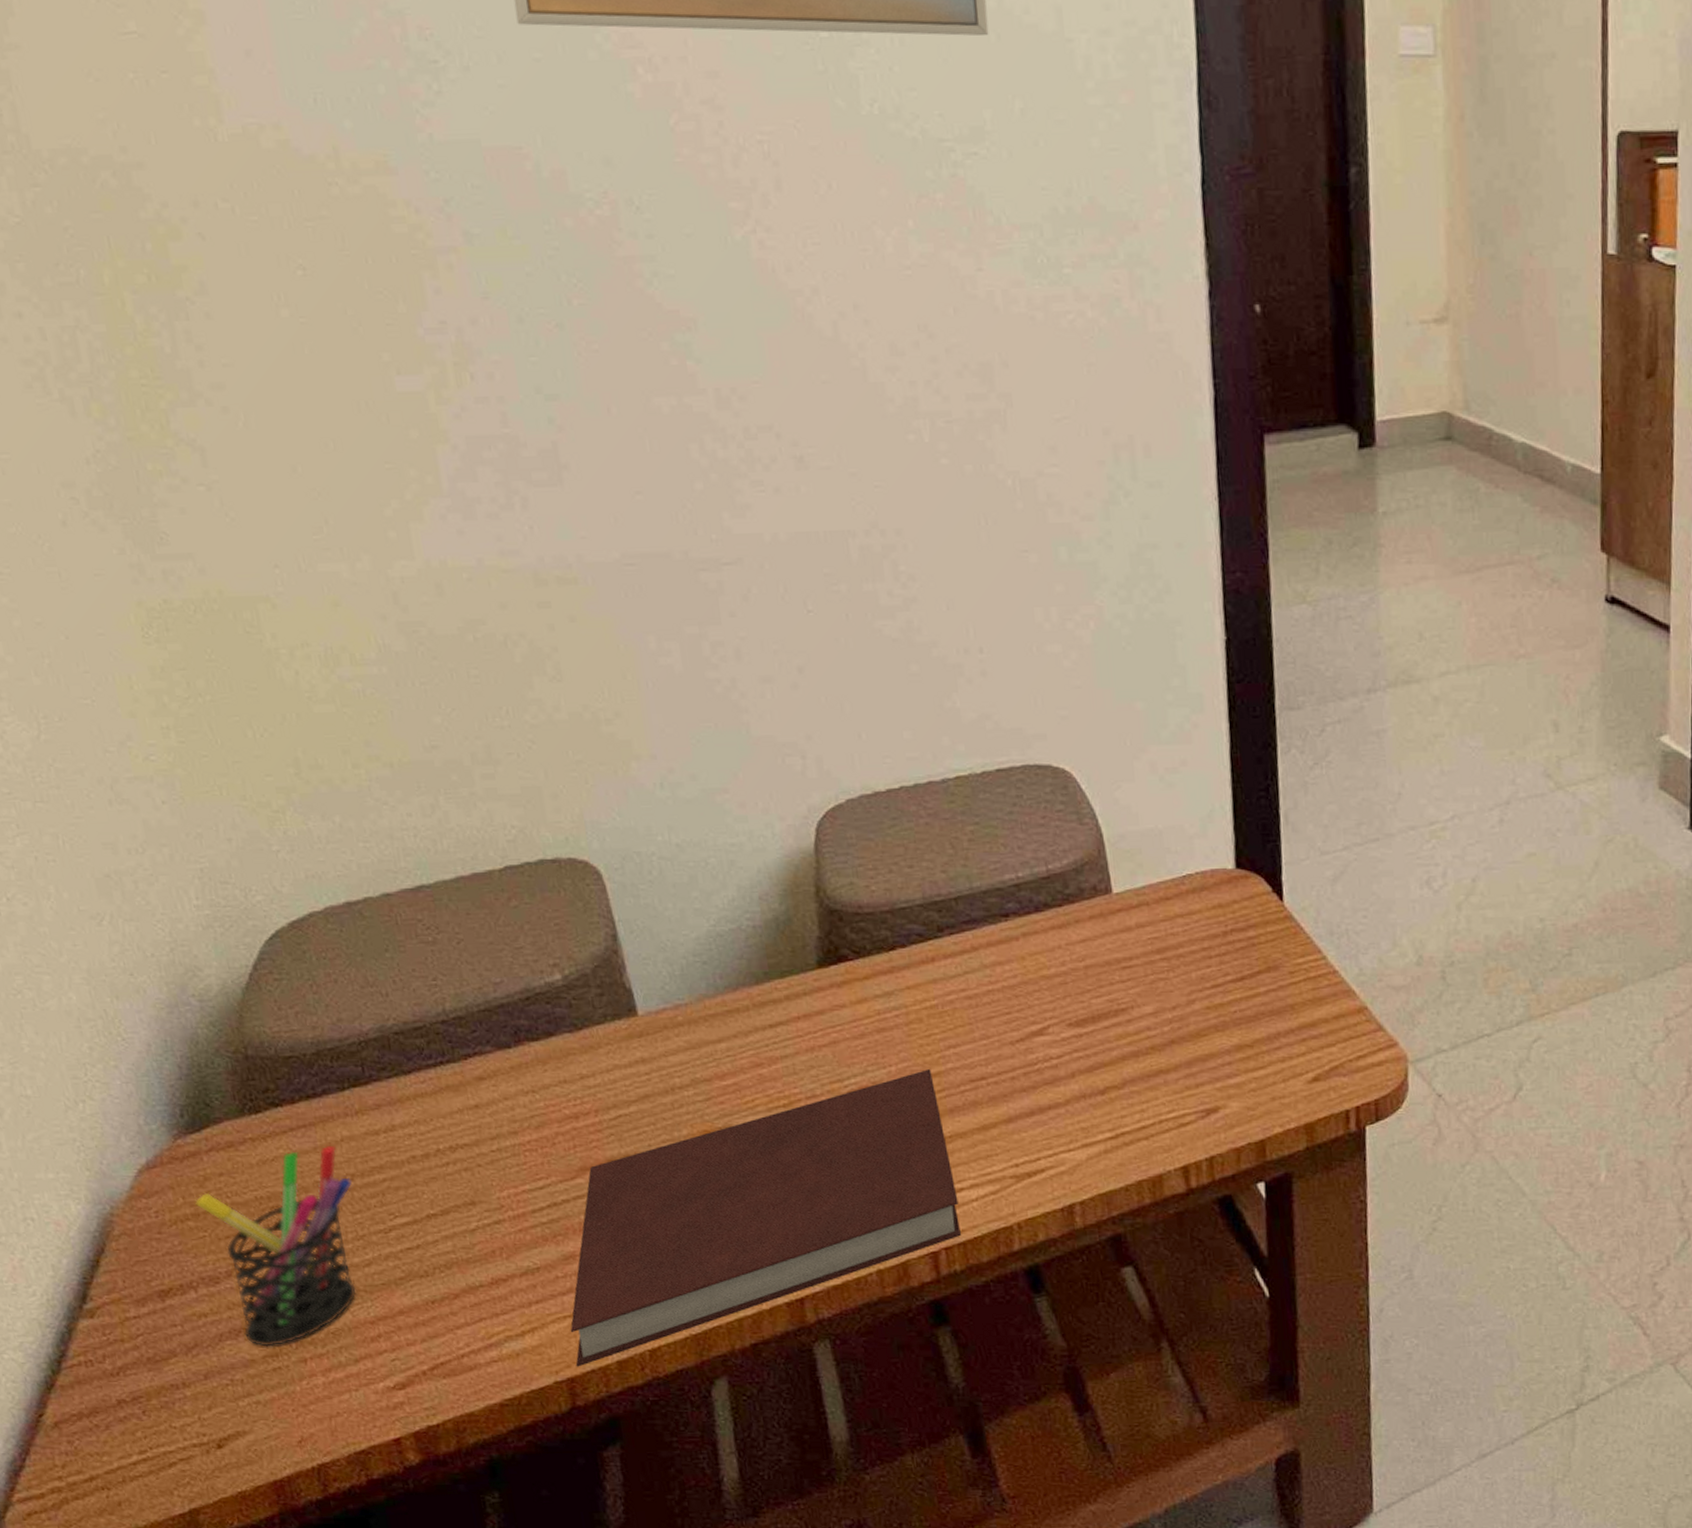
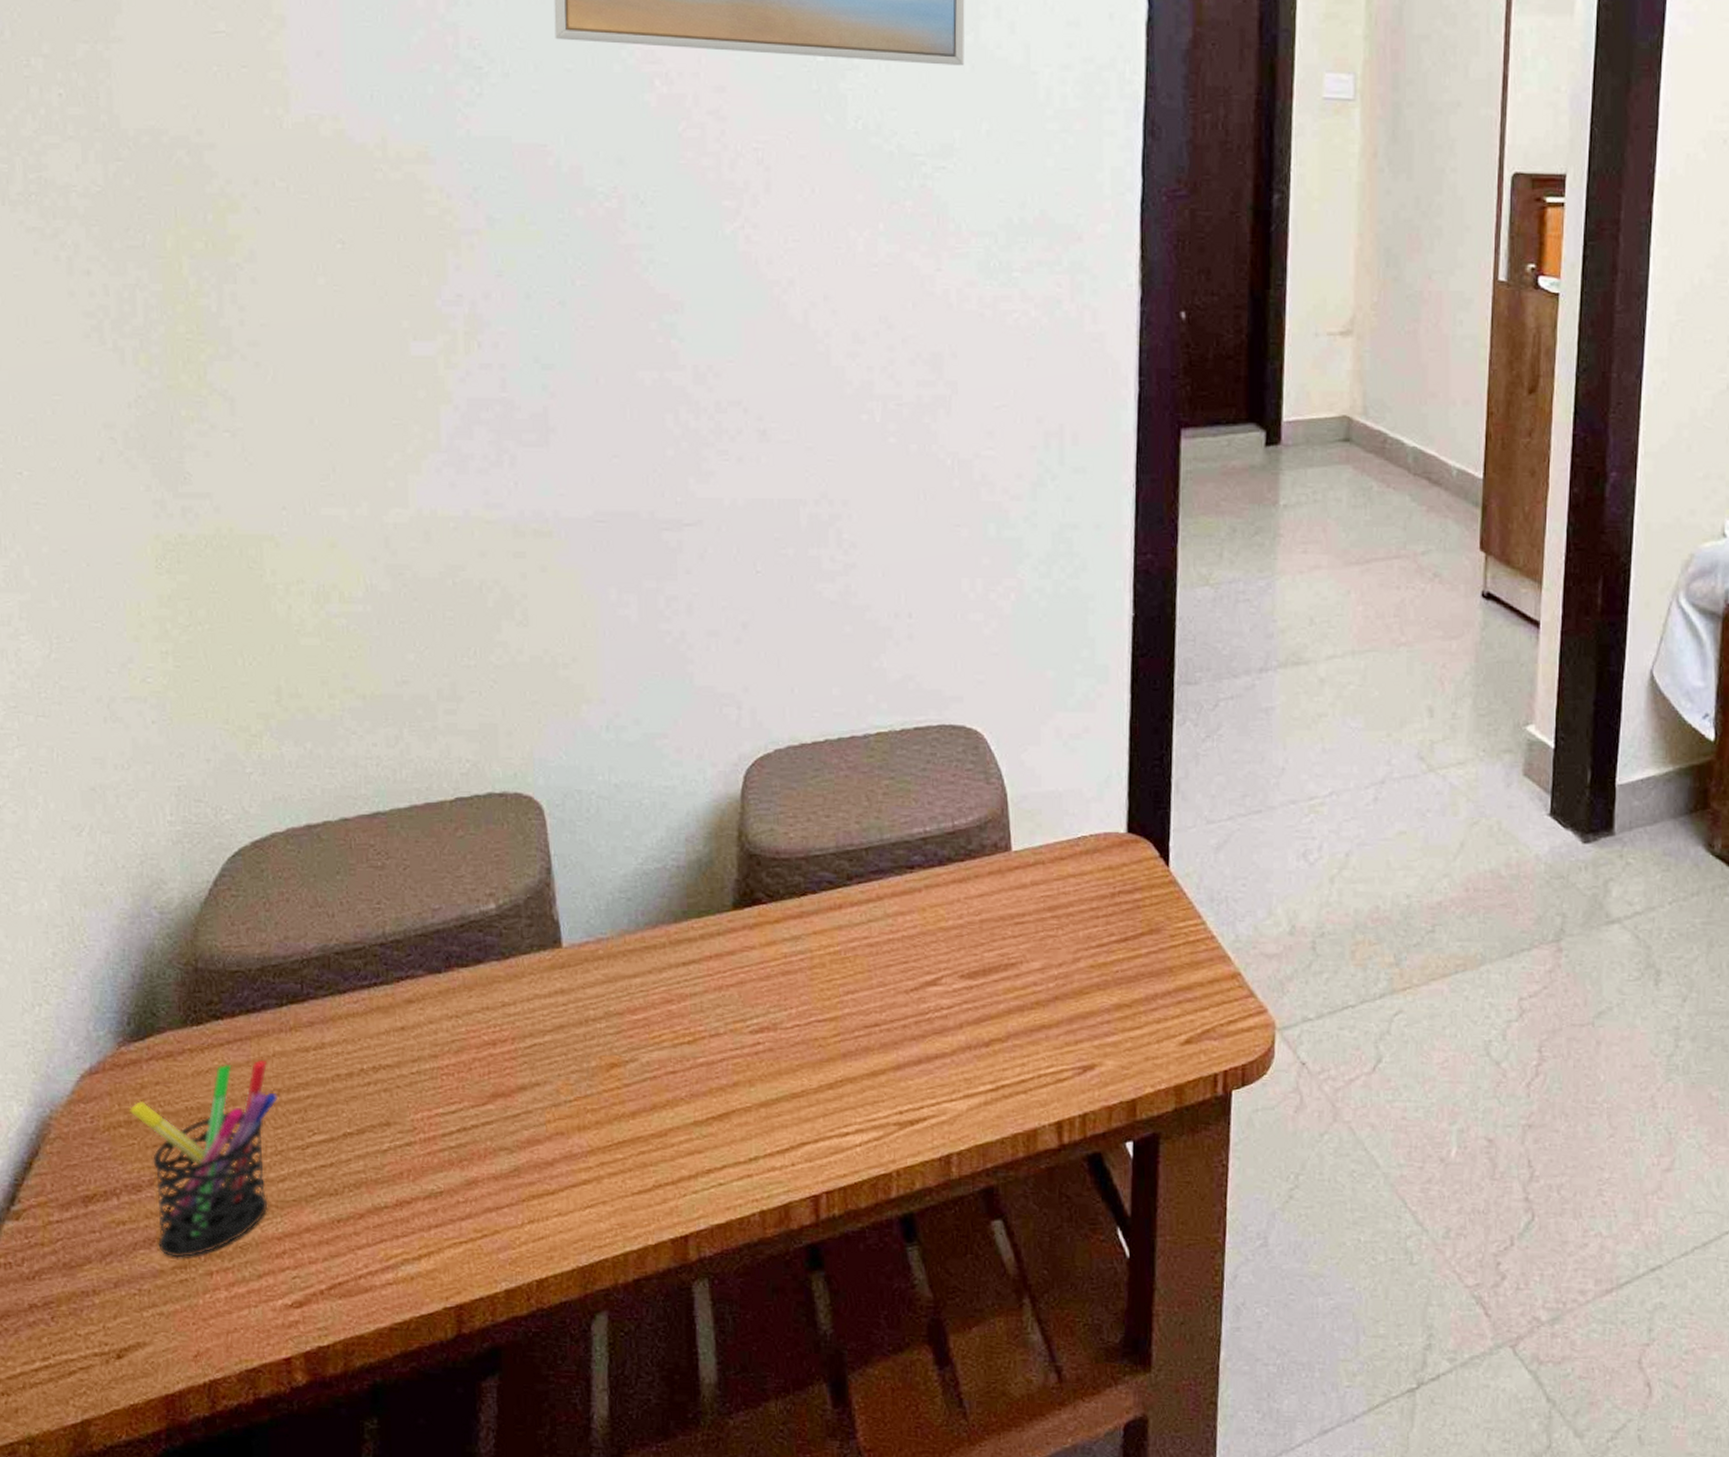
notebook: present [570,1069,961,1367] -> none [464,1013,843,1294]

